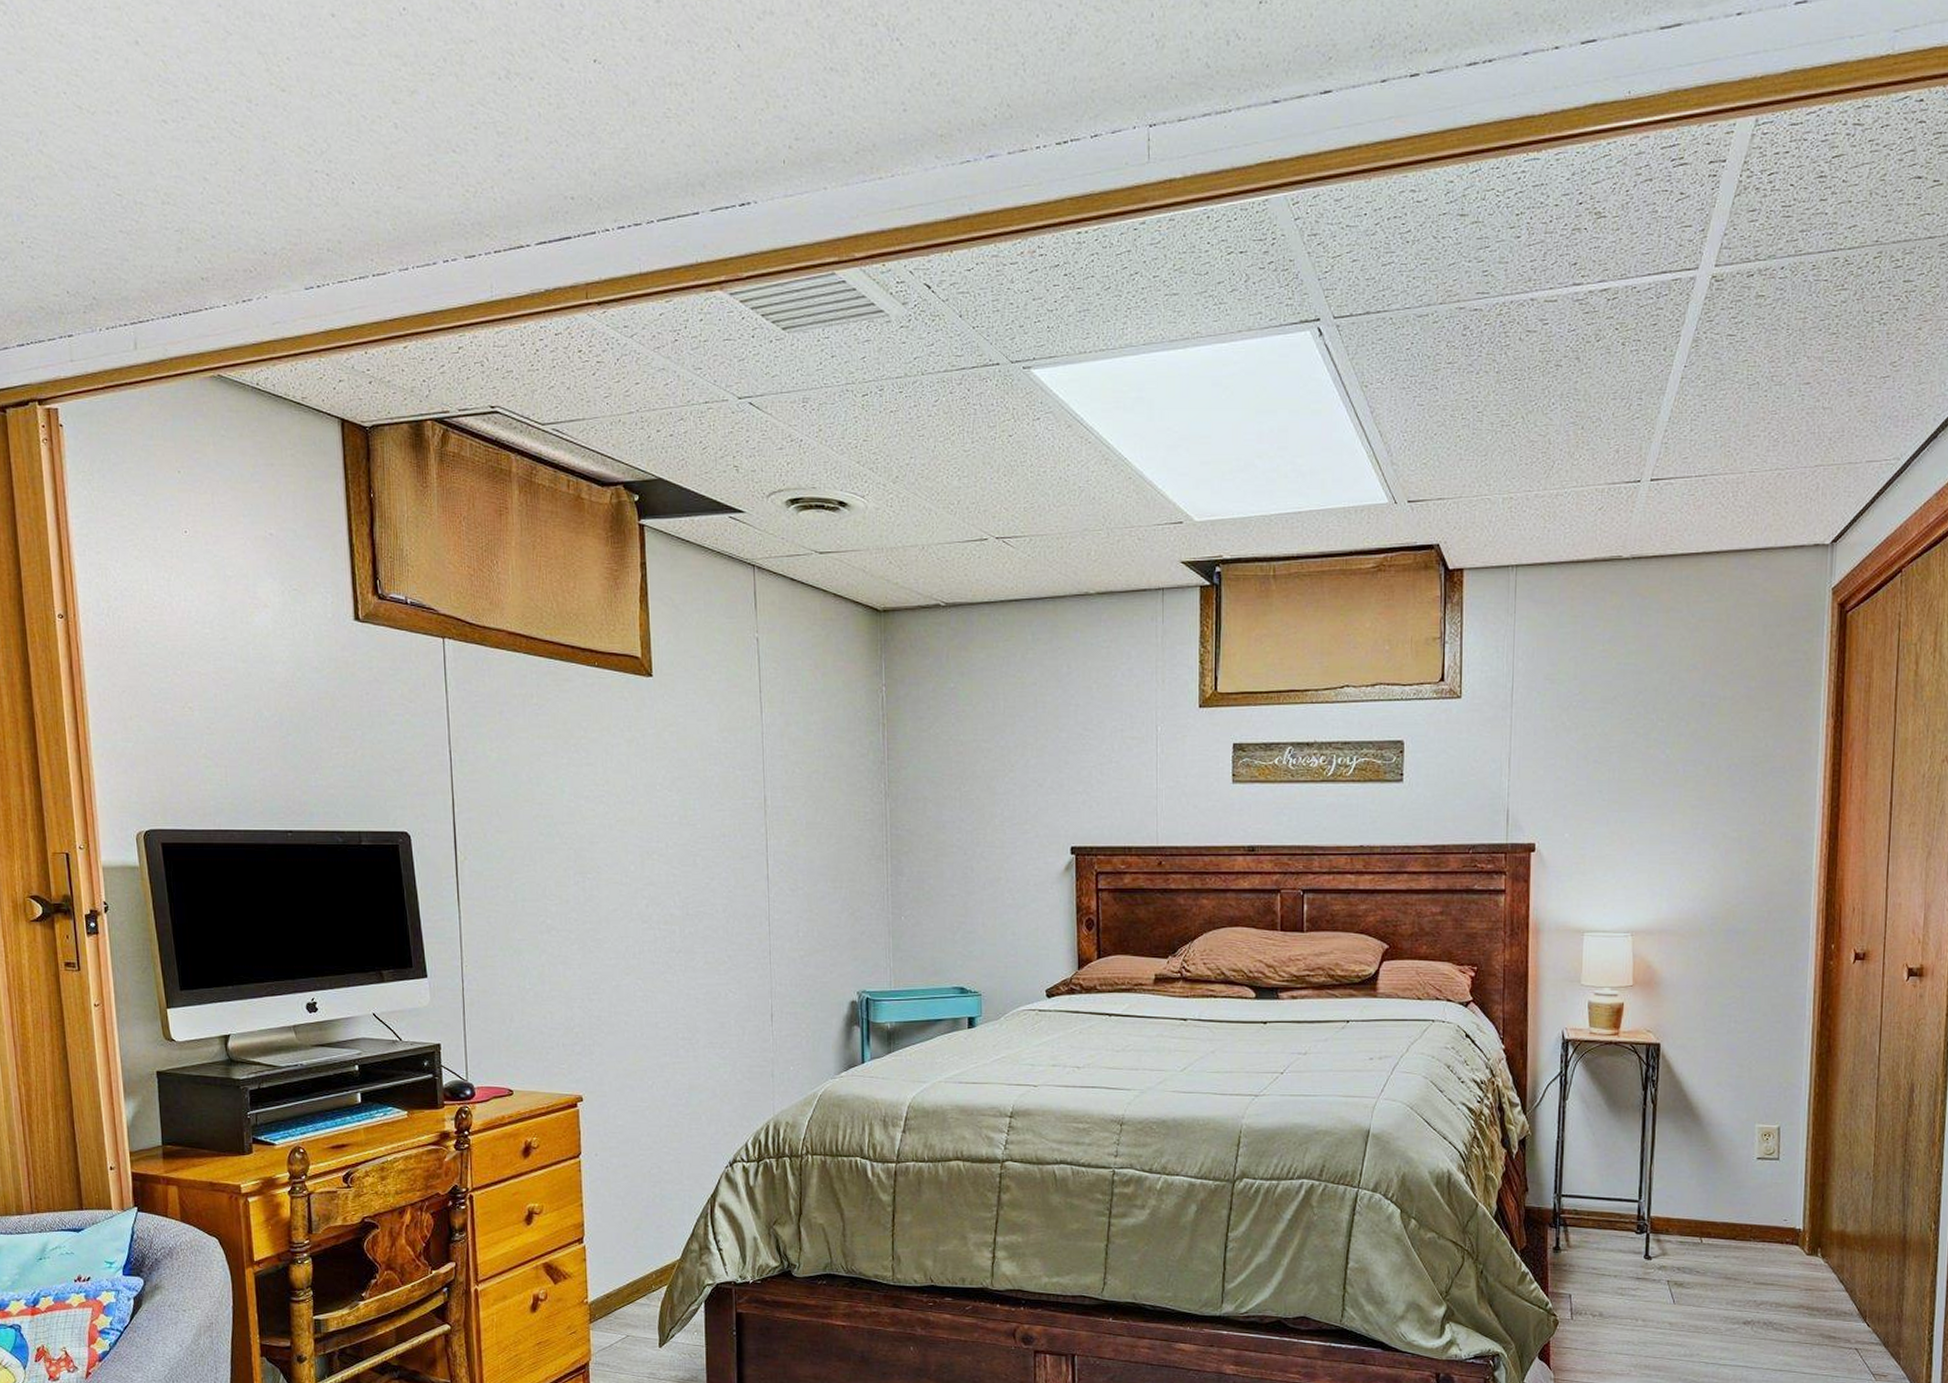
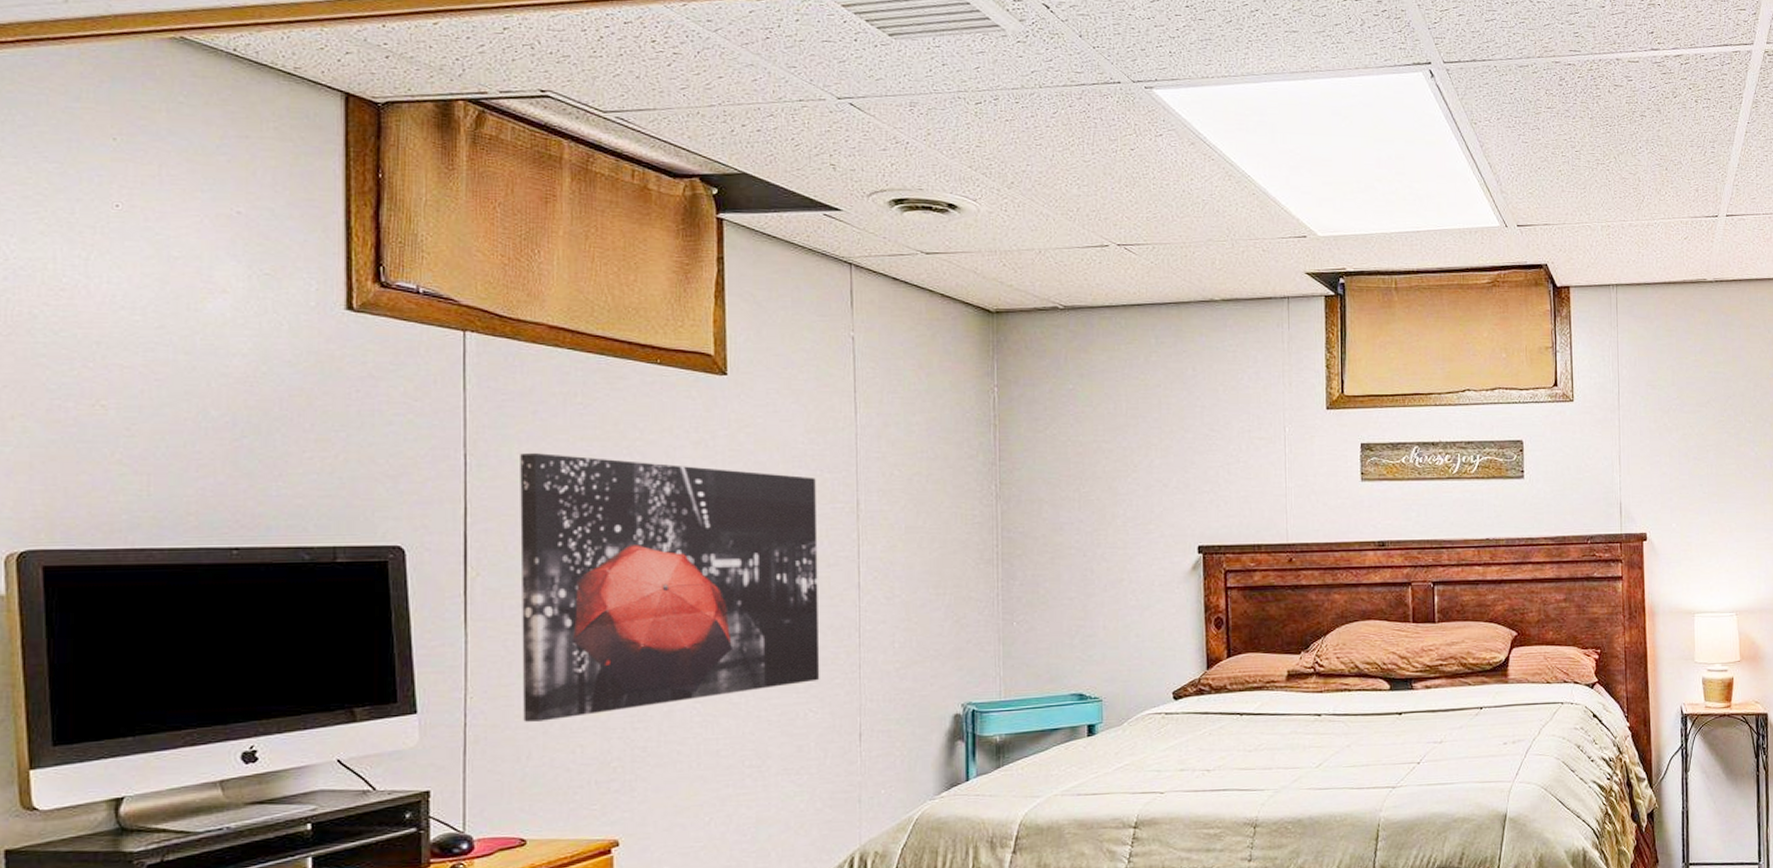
wall art: none [492,750,737,989] -> present [520,453,820,722]

